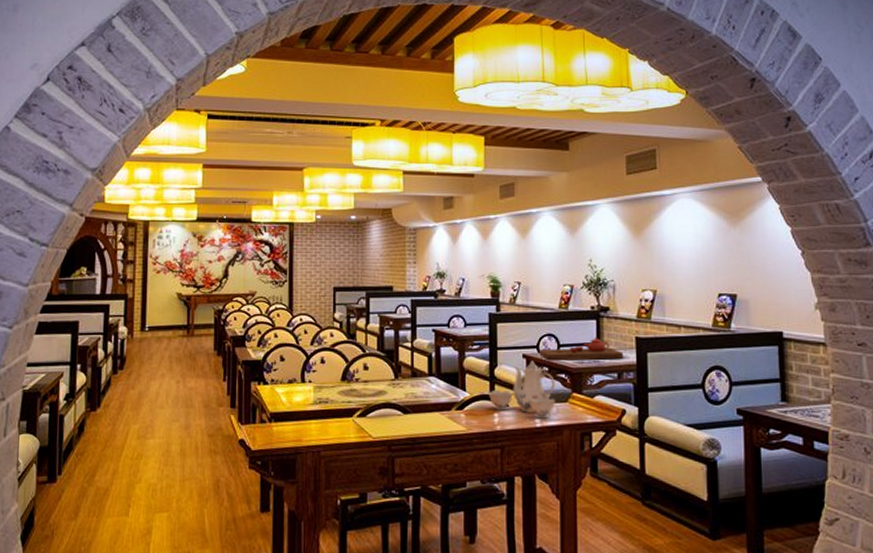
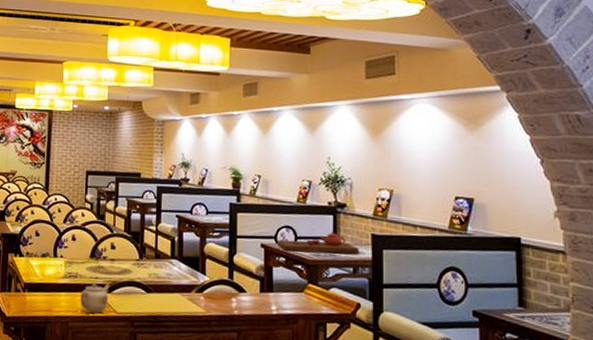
teapot: none [332,407,364,441] -> present [80,283,110,315]
tea set: present [486,361,559,419] -> none [225,250,295,307]

